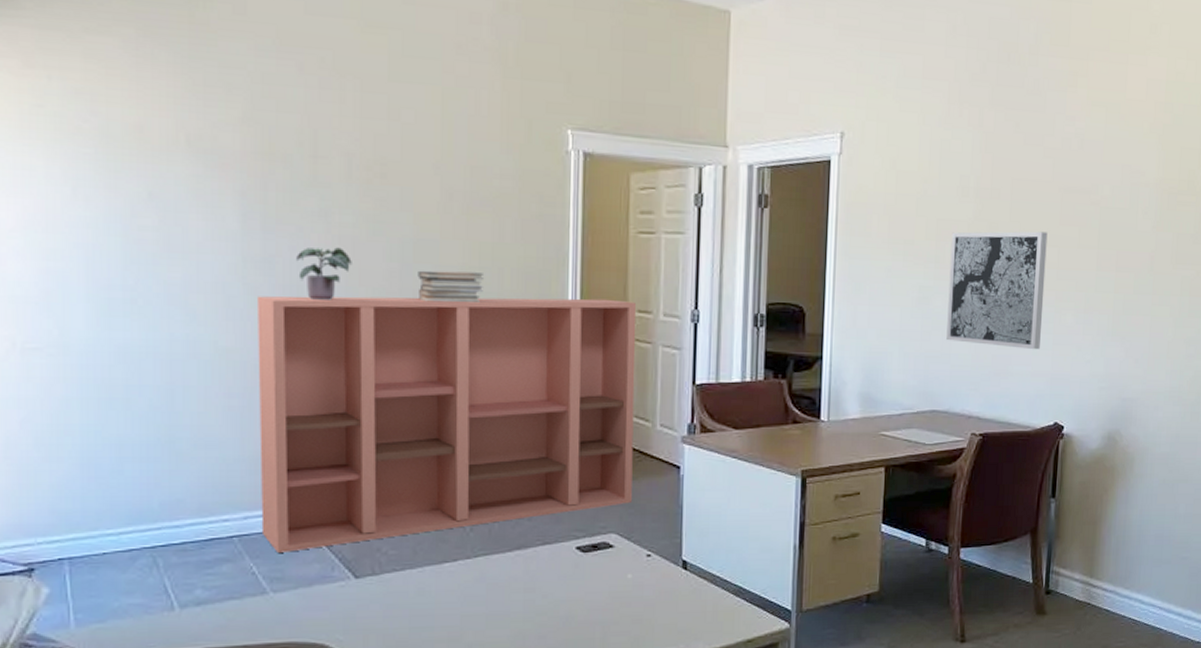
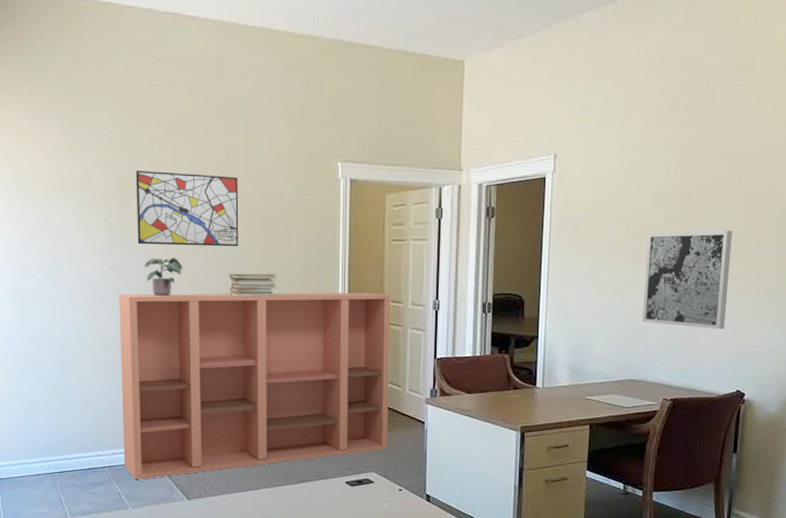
wall art: none [284,127,432,236] -> present [135,170,239,247]

